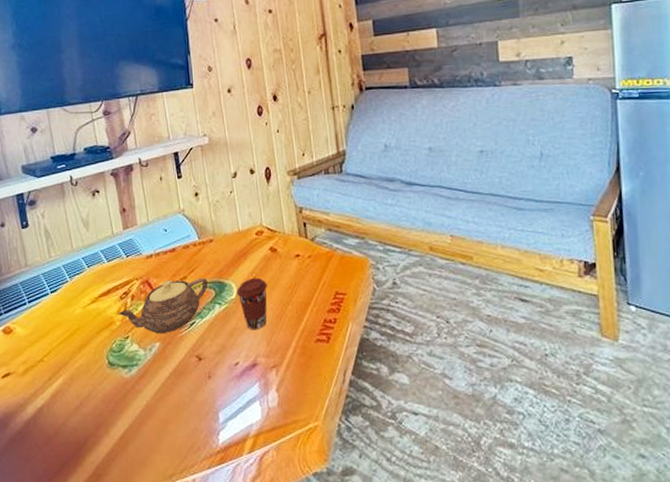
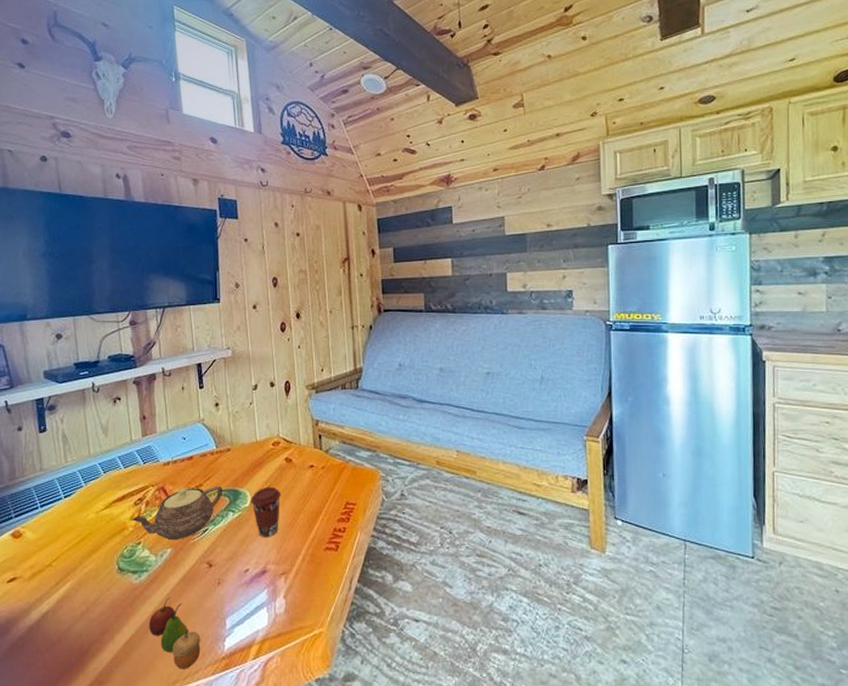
fruit: none [142,390,195,463] -> present [149,596,201,669]

